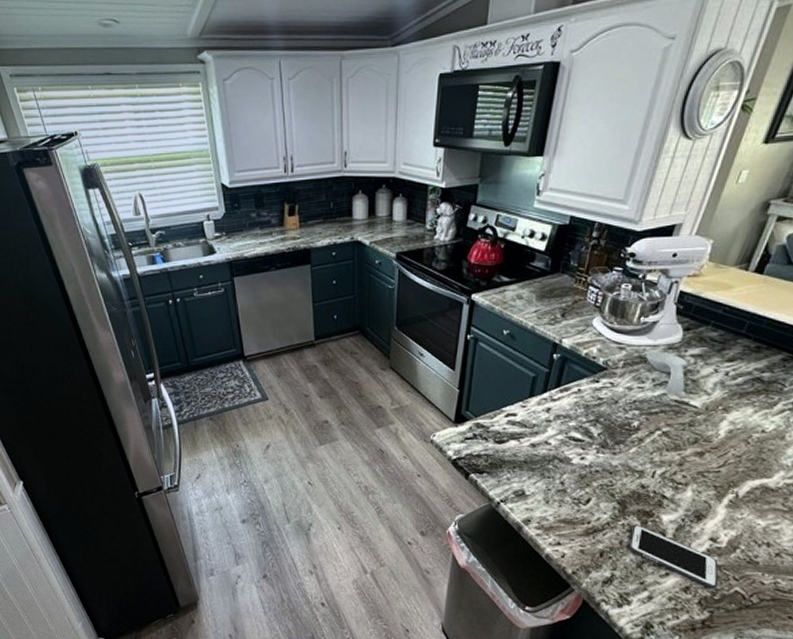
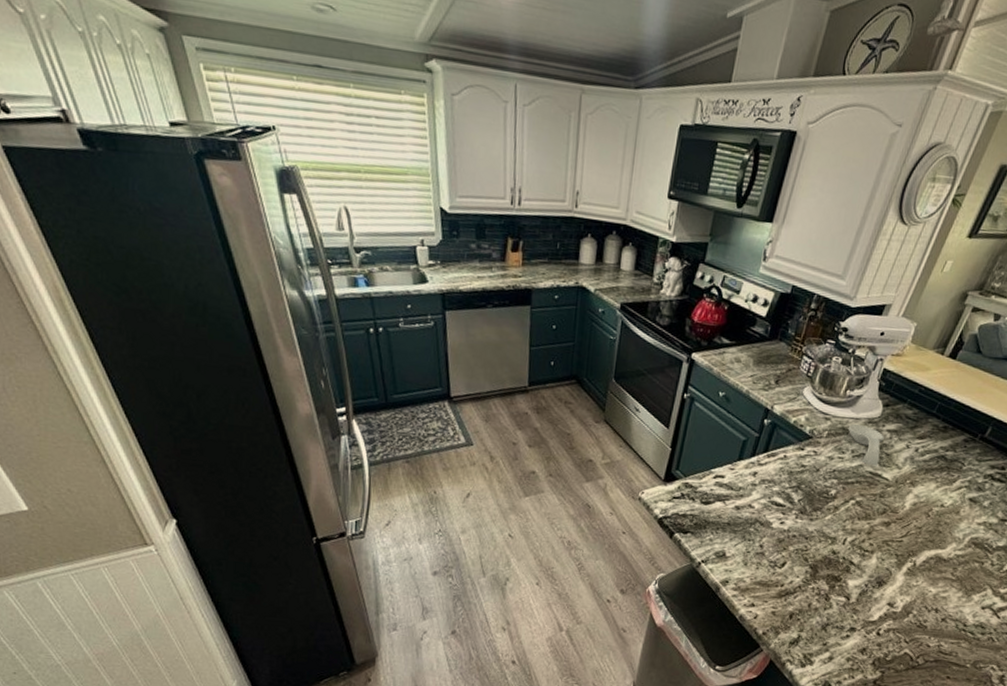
cell phone: present [629,524,719,589] -> none [816,588,893,651]

